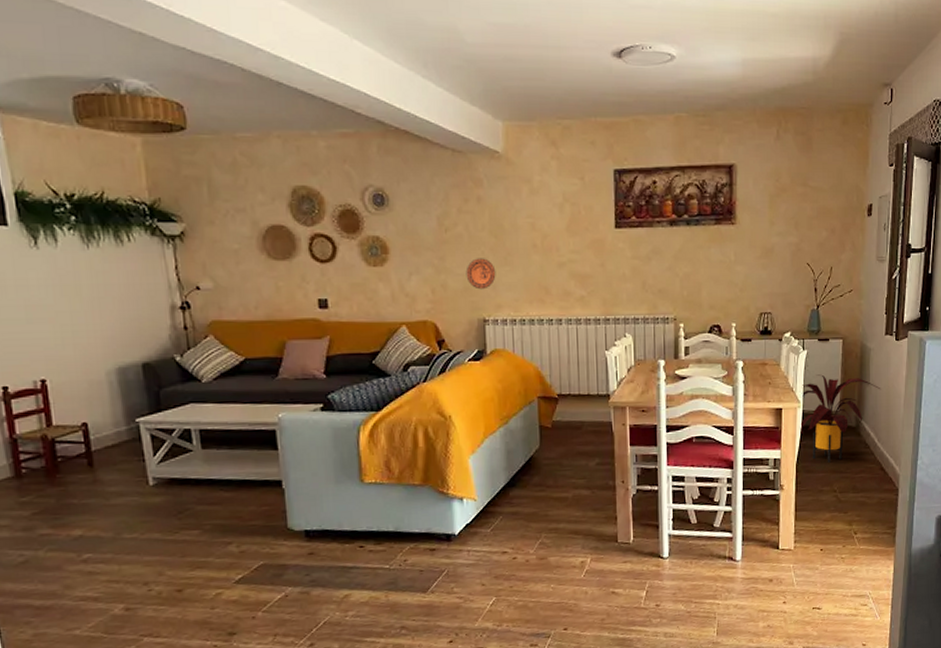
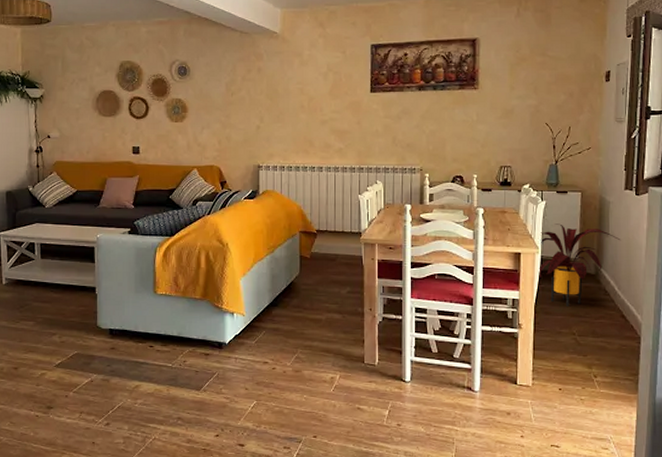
decorative plate: present [466,258,496,290] -> none [246,116,270,142]

